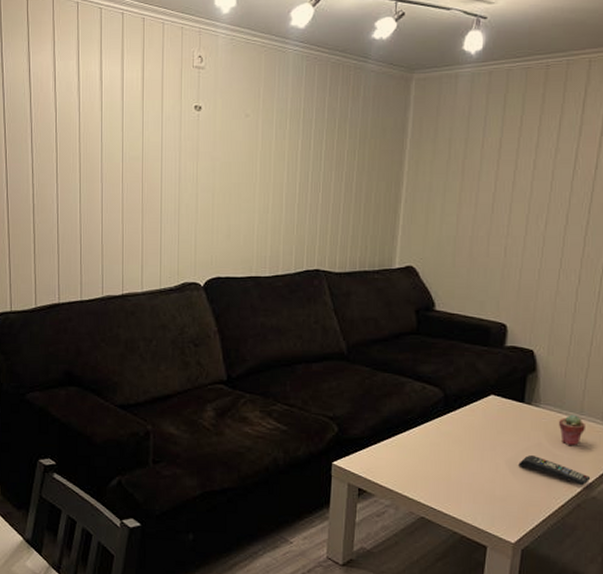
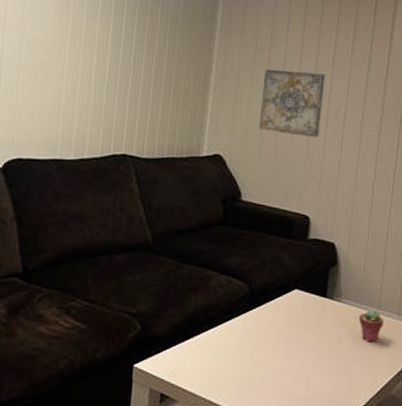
wall art: none [453,177,525,245] -> present [259,69,325,138]
remote control: present [518,455,591,486] -> none [322,353,390,384]

